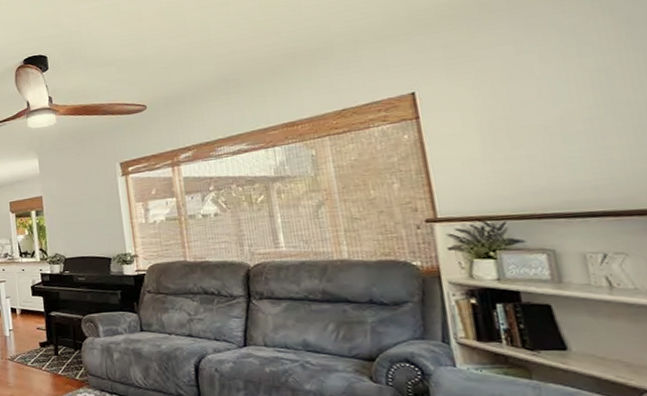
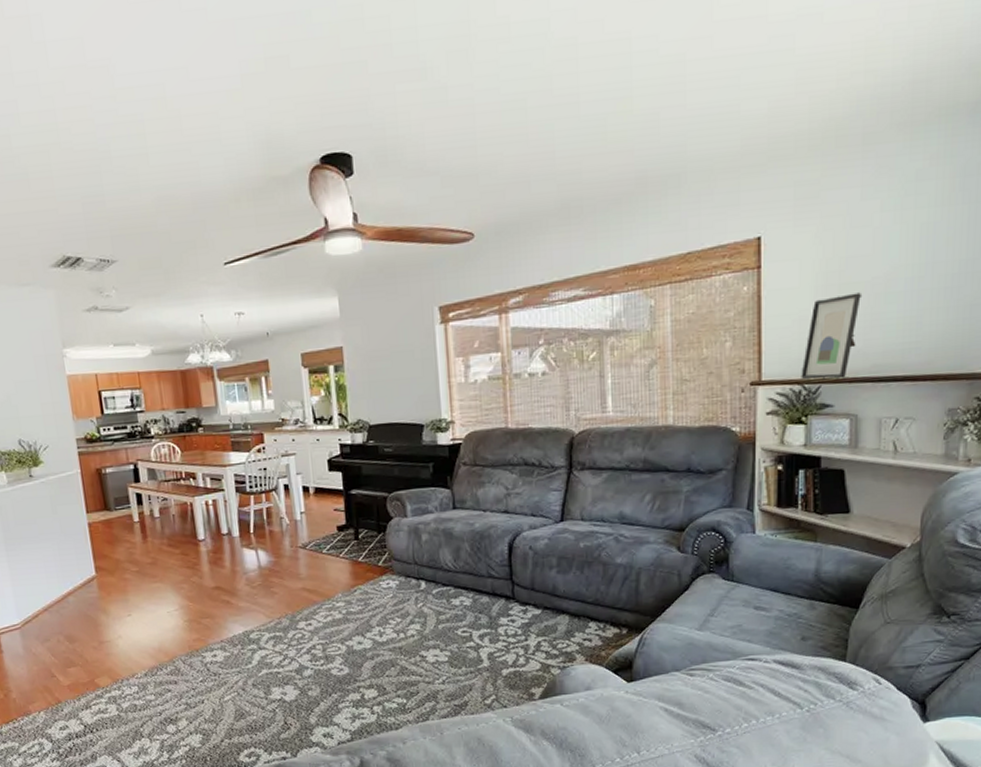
picture frame: none [480,135,539,217] -> present [801,292,863,380]

